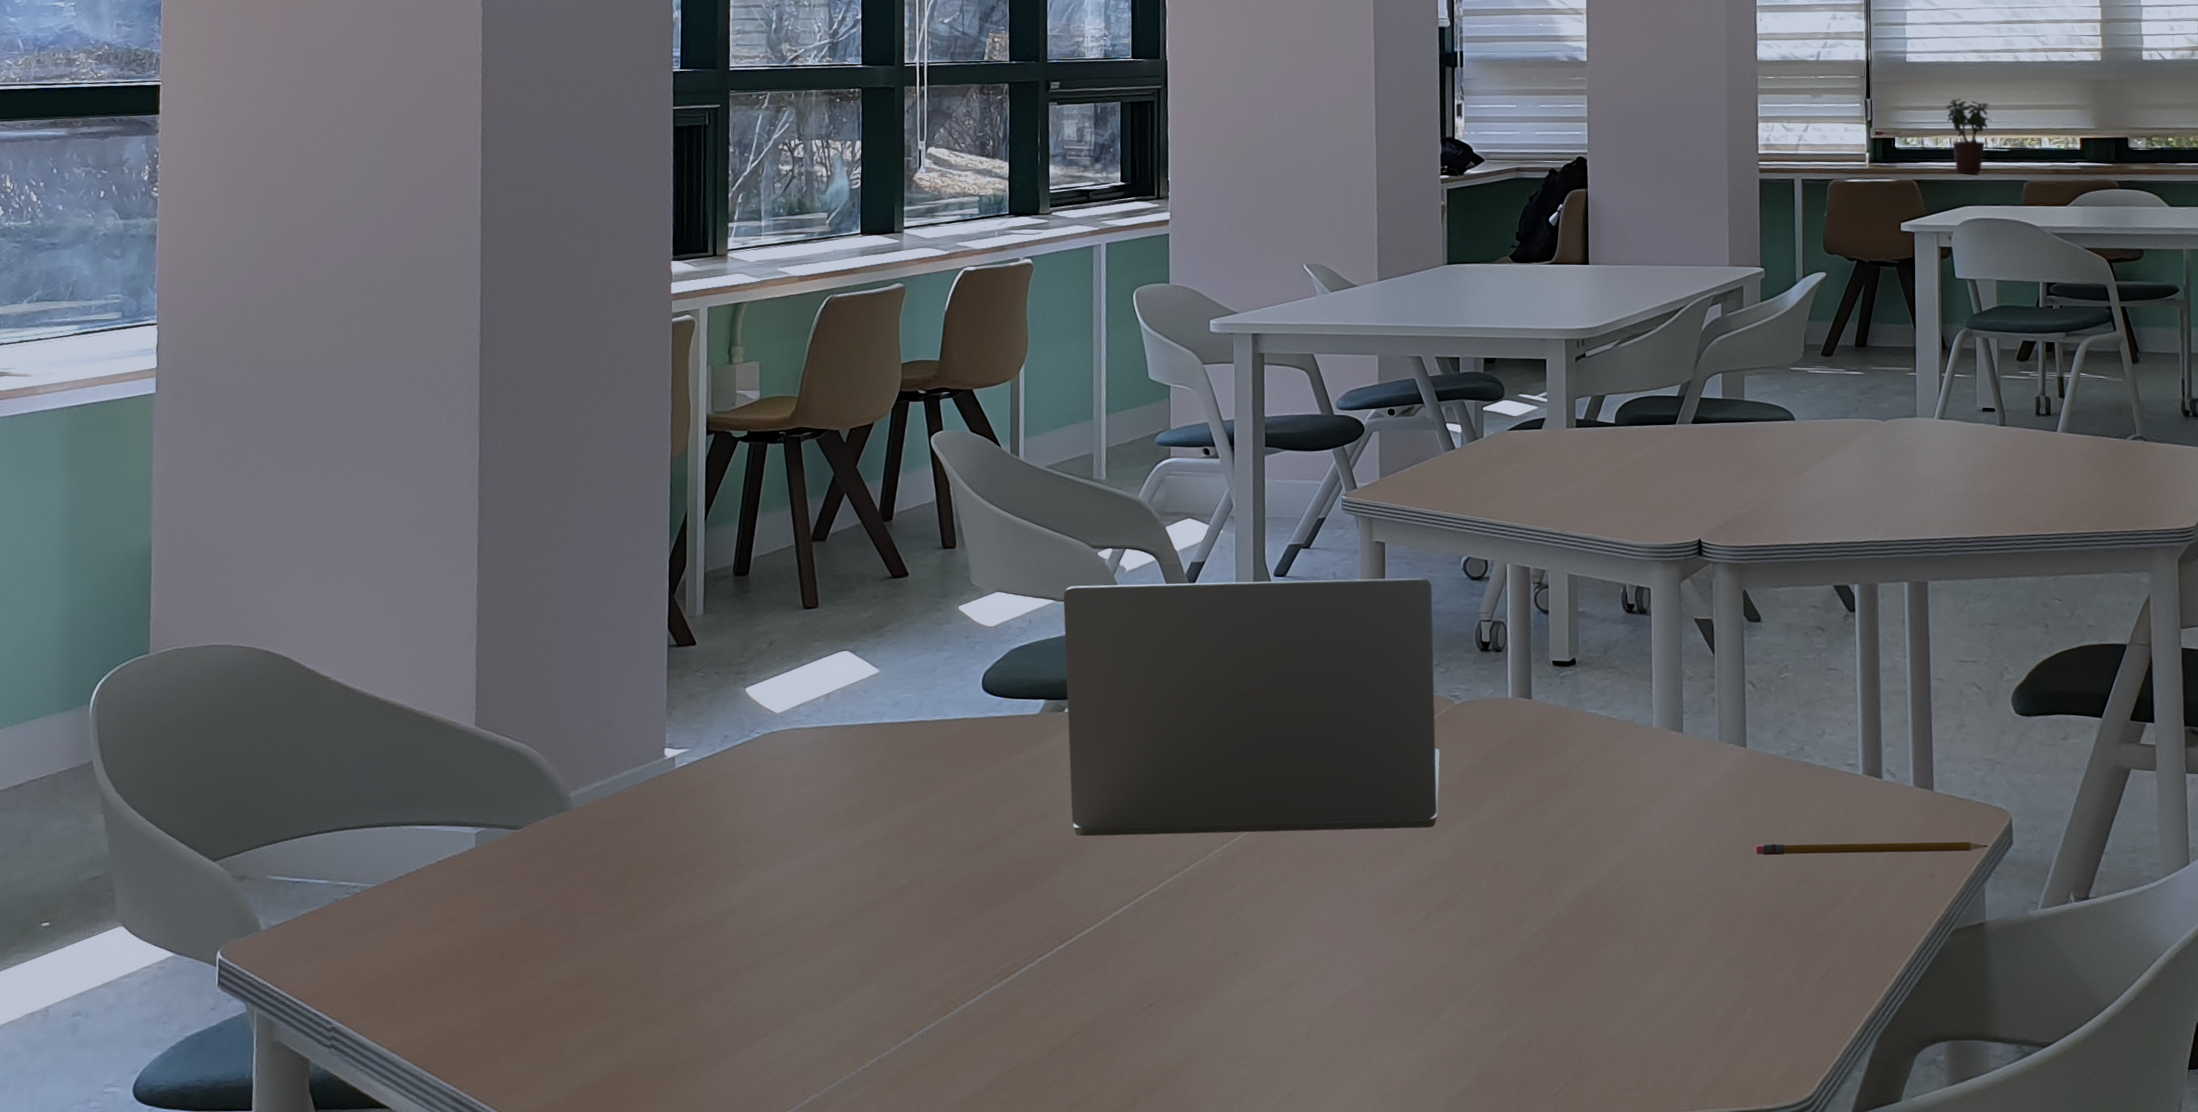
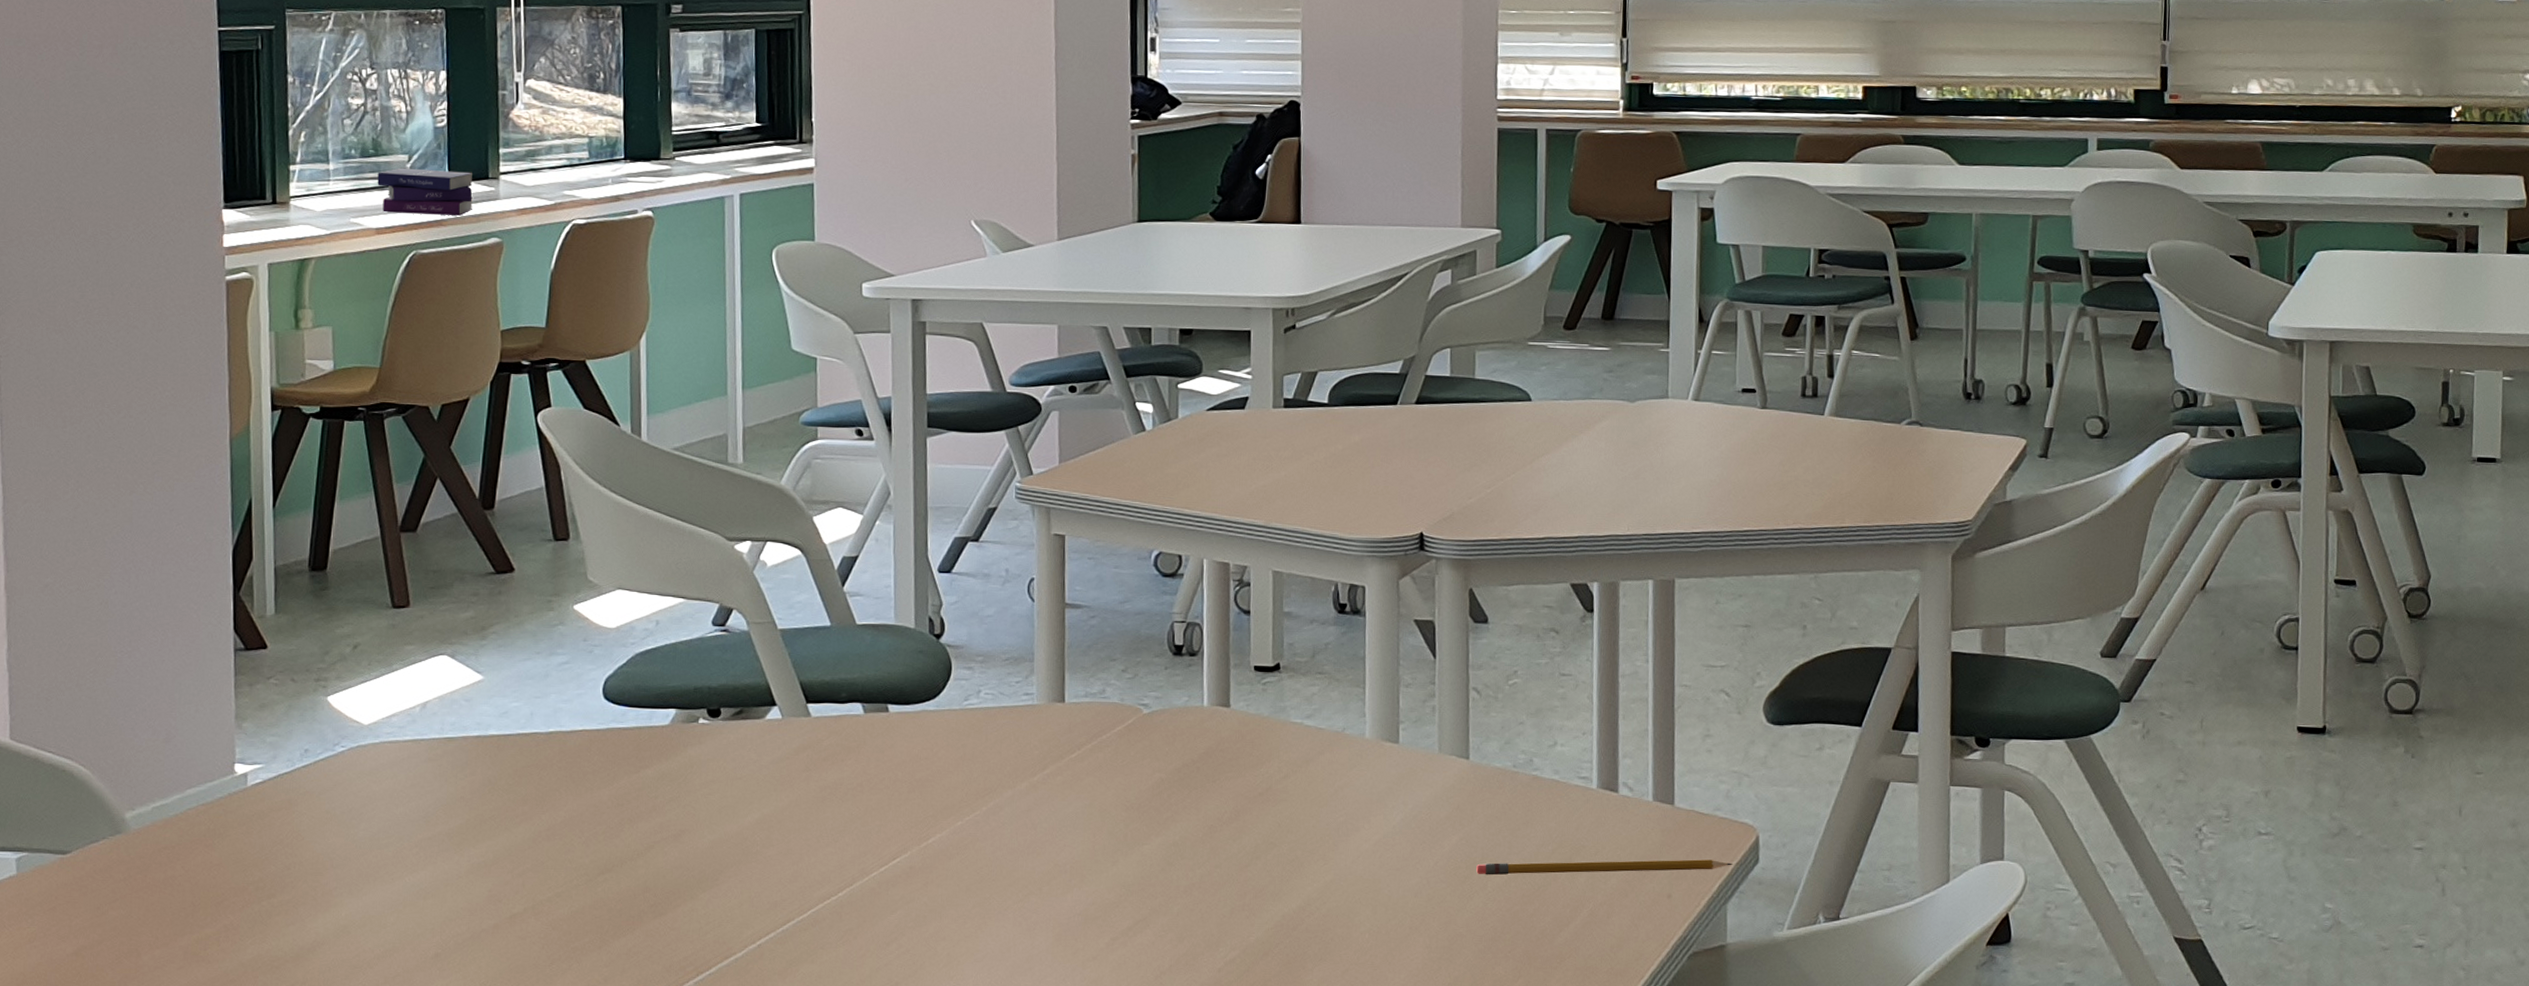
book: none [801,224,882,265] -> present [377,168,474,216]
laptop: present [1063,577,1441,837] -> none [695,574,1127,859]
potted plant: present [1945,98,1992,174] -> none [1712,38,1764,126]

